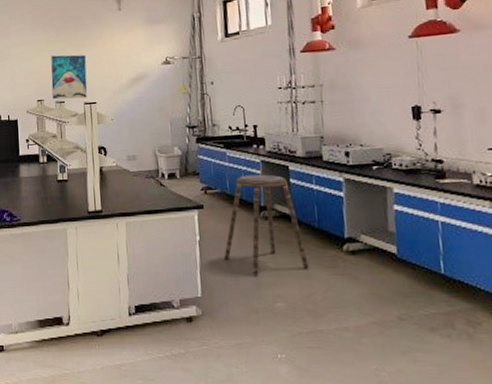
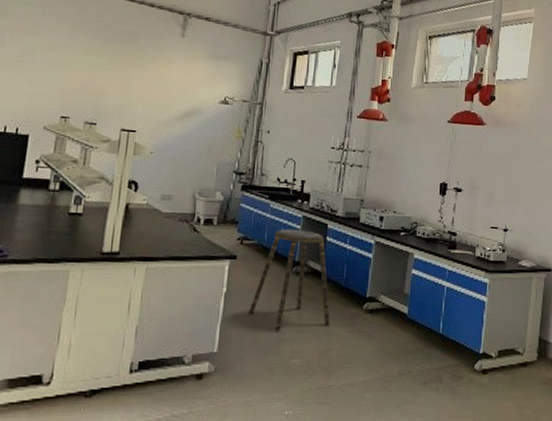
wall art: present [51,54,87,100] -> none [81,69,133,124]

